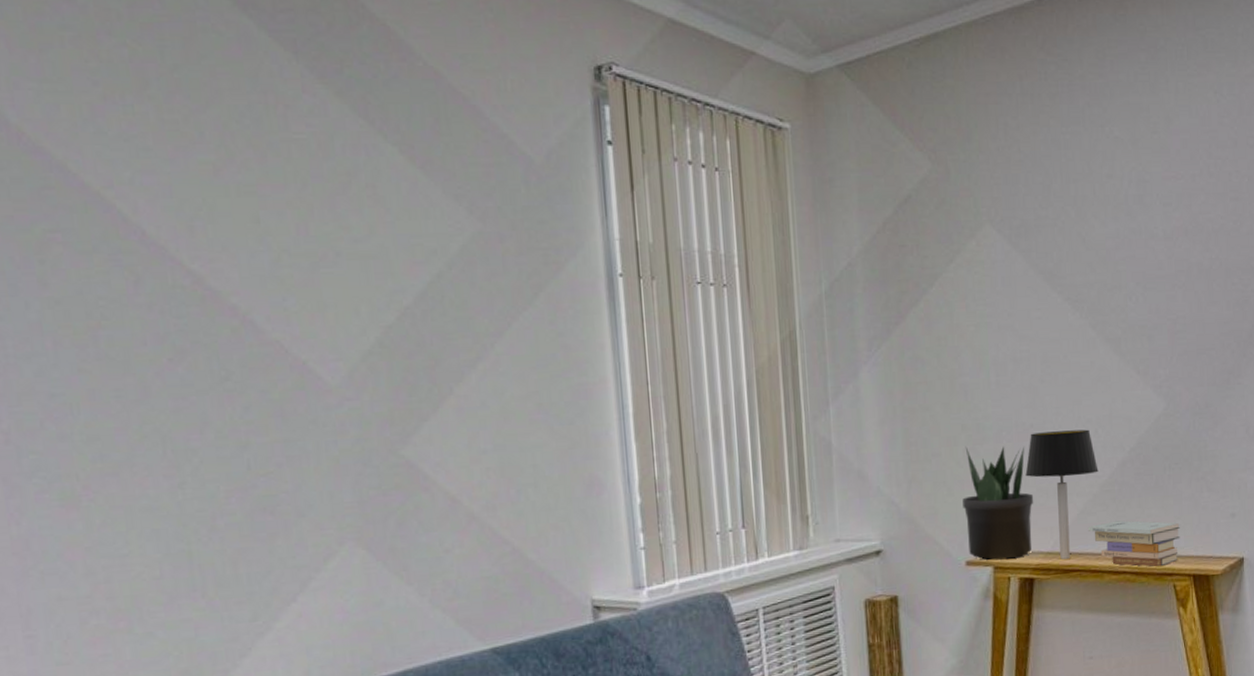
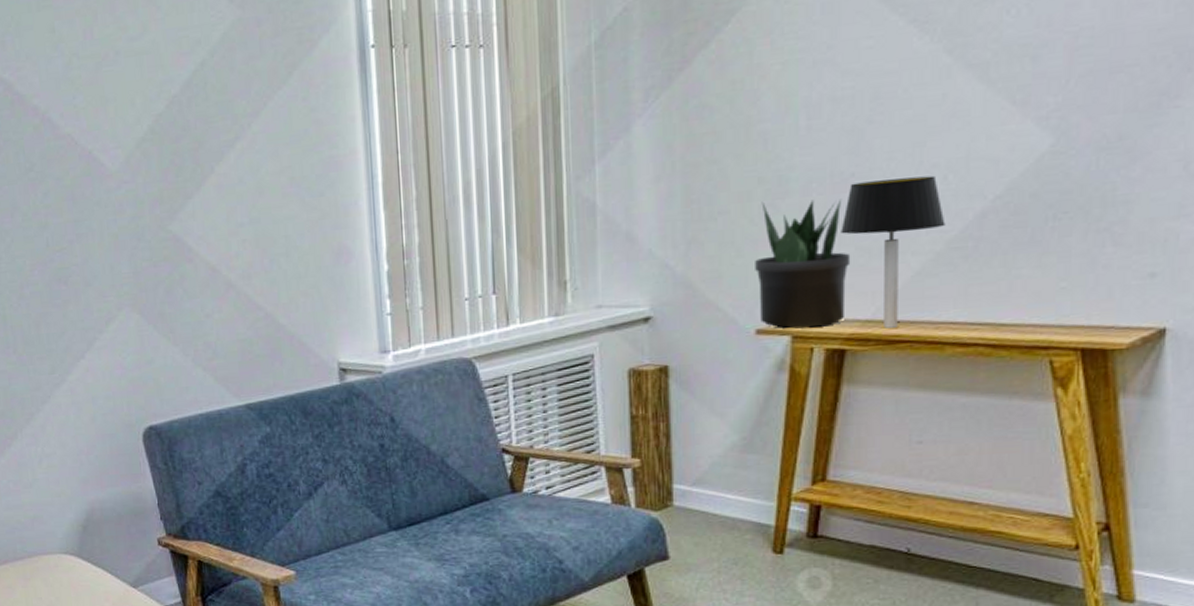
books: present [1087,520,1180,567] -> none [925,283,1065,339]

